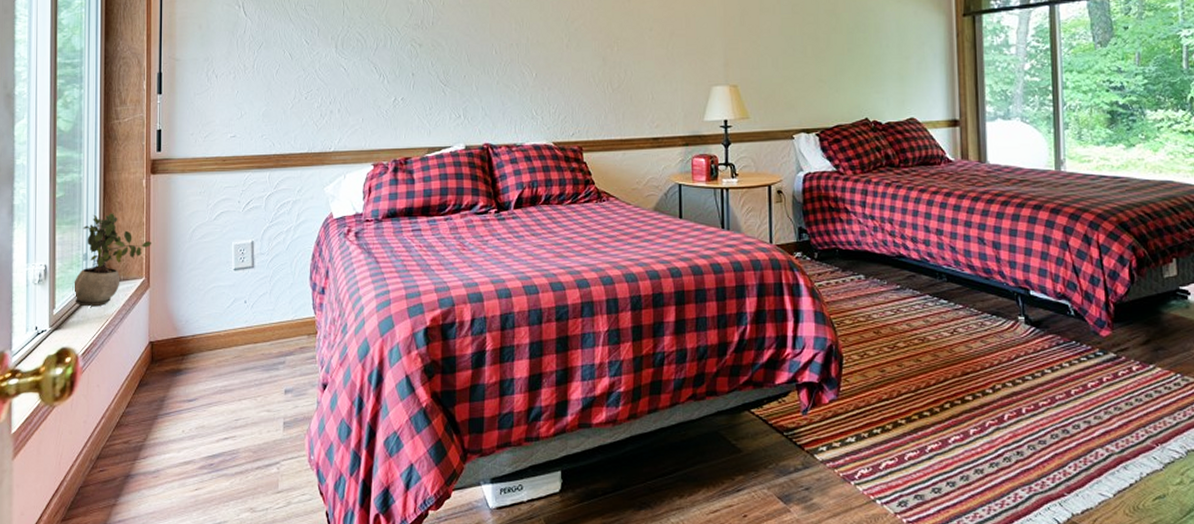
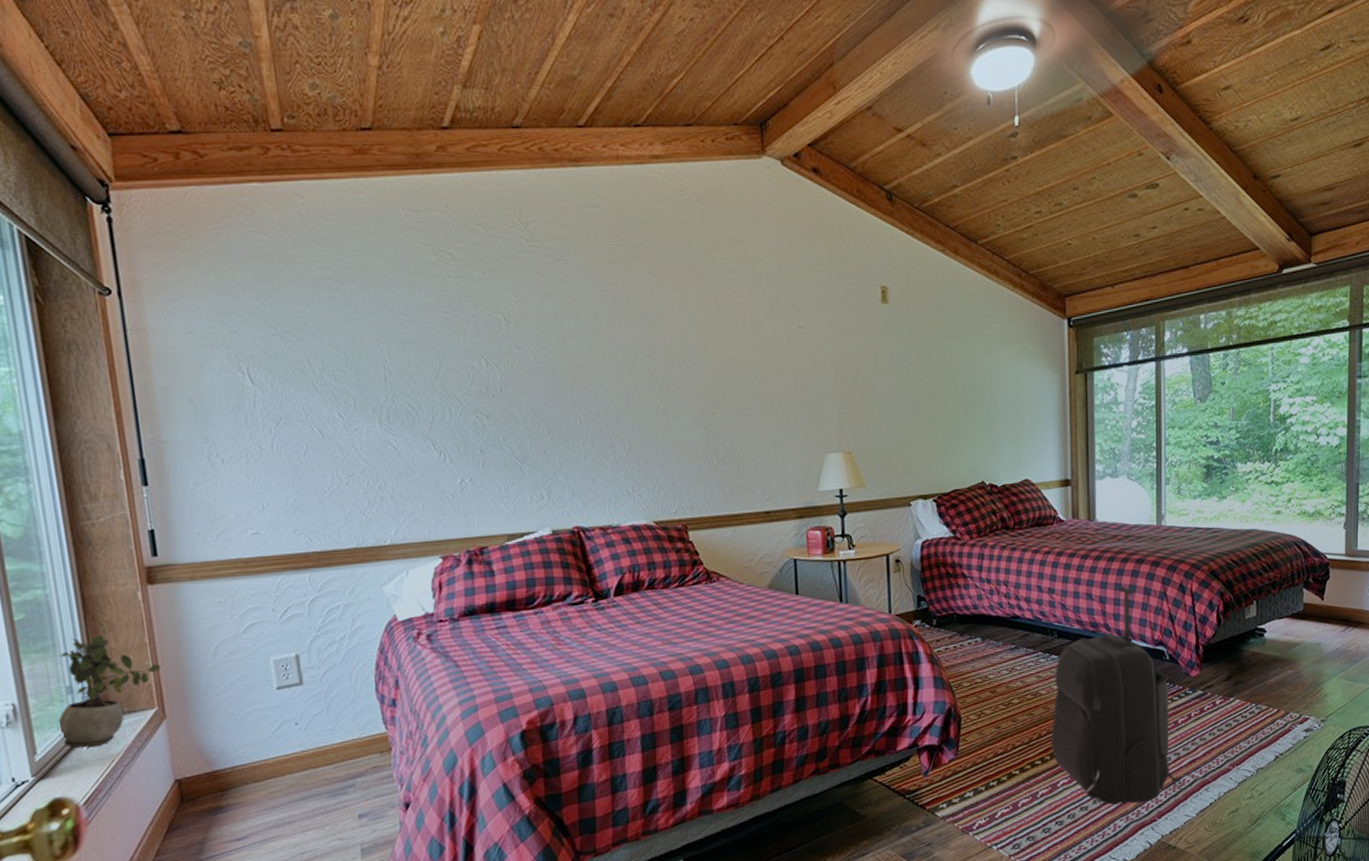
rolling backpack: none [940,232,1096,473] -> present [1051,586,1183,805]

